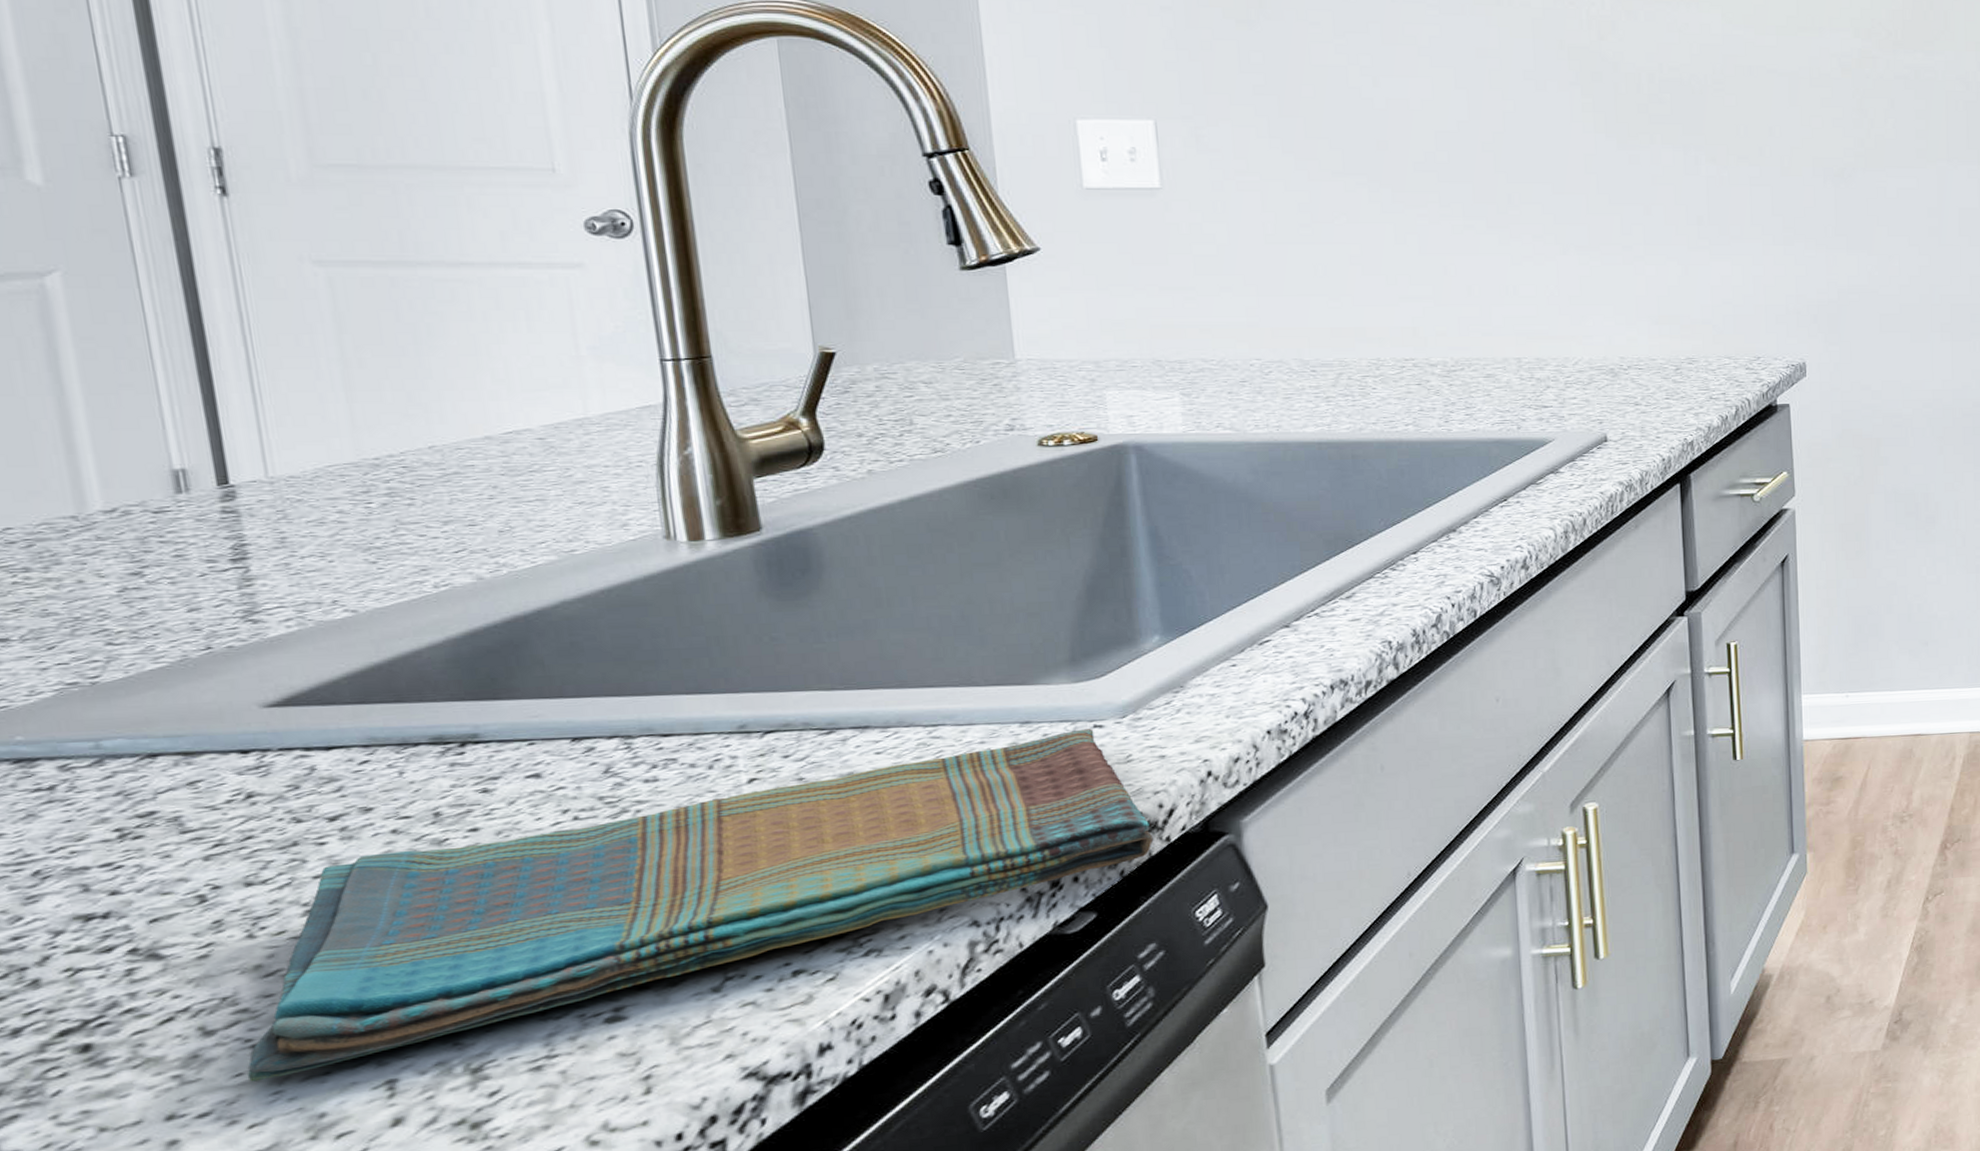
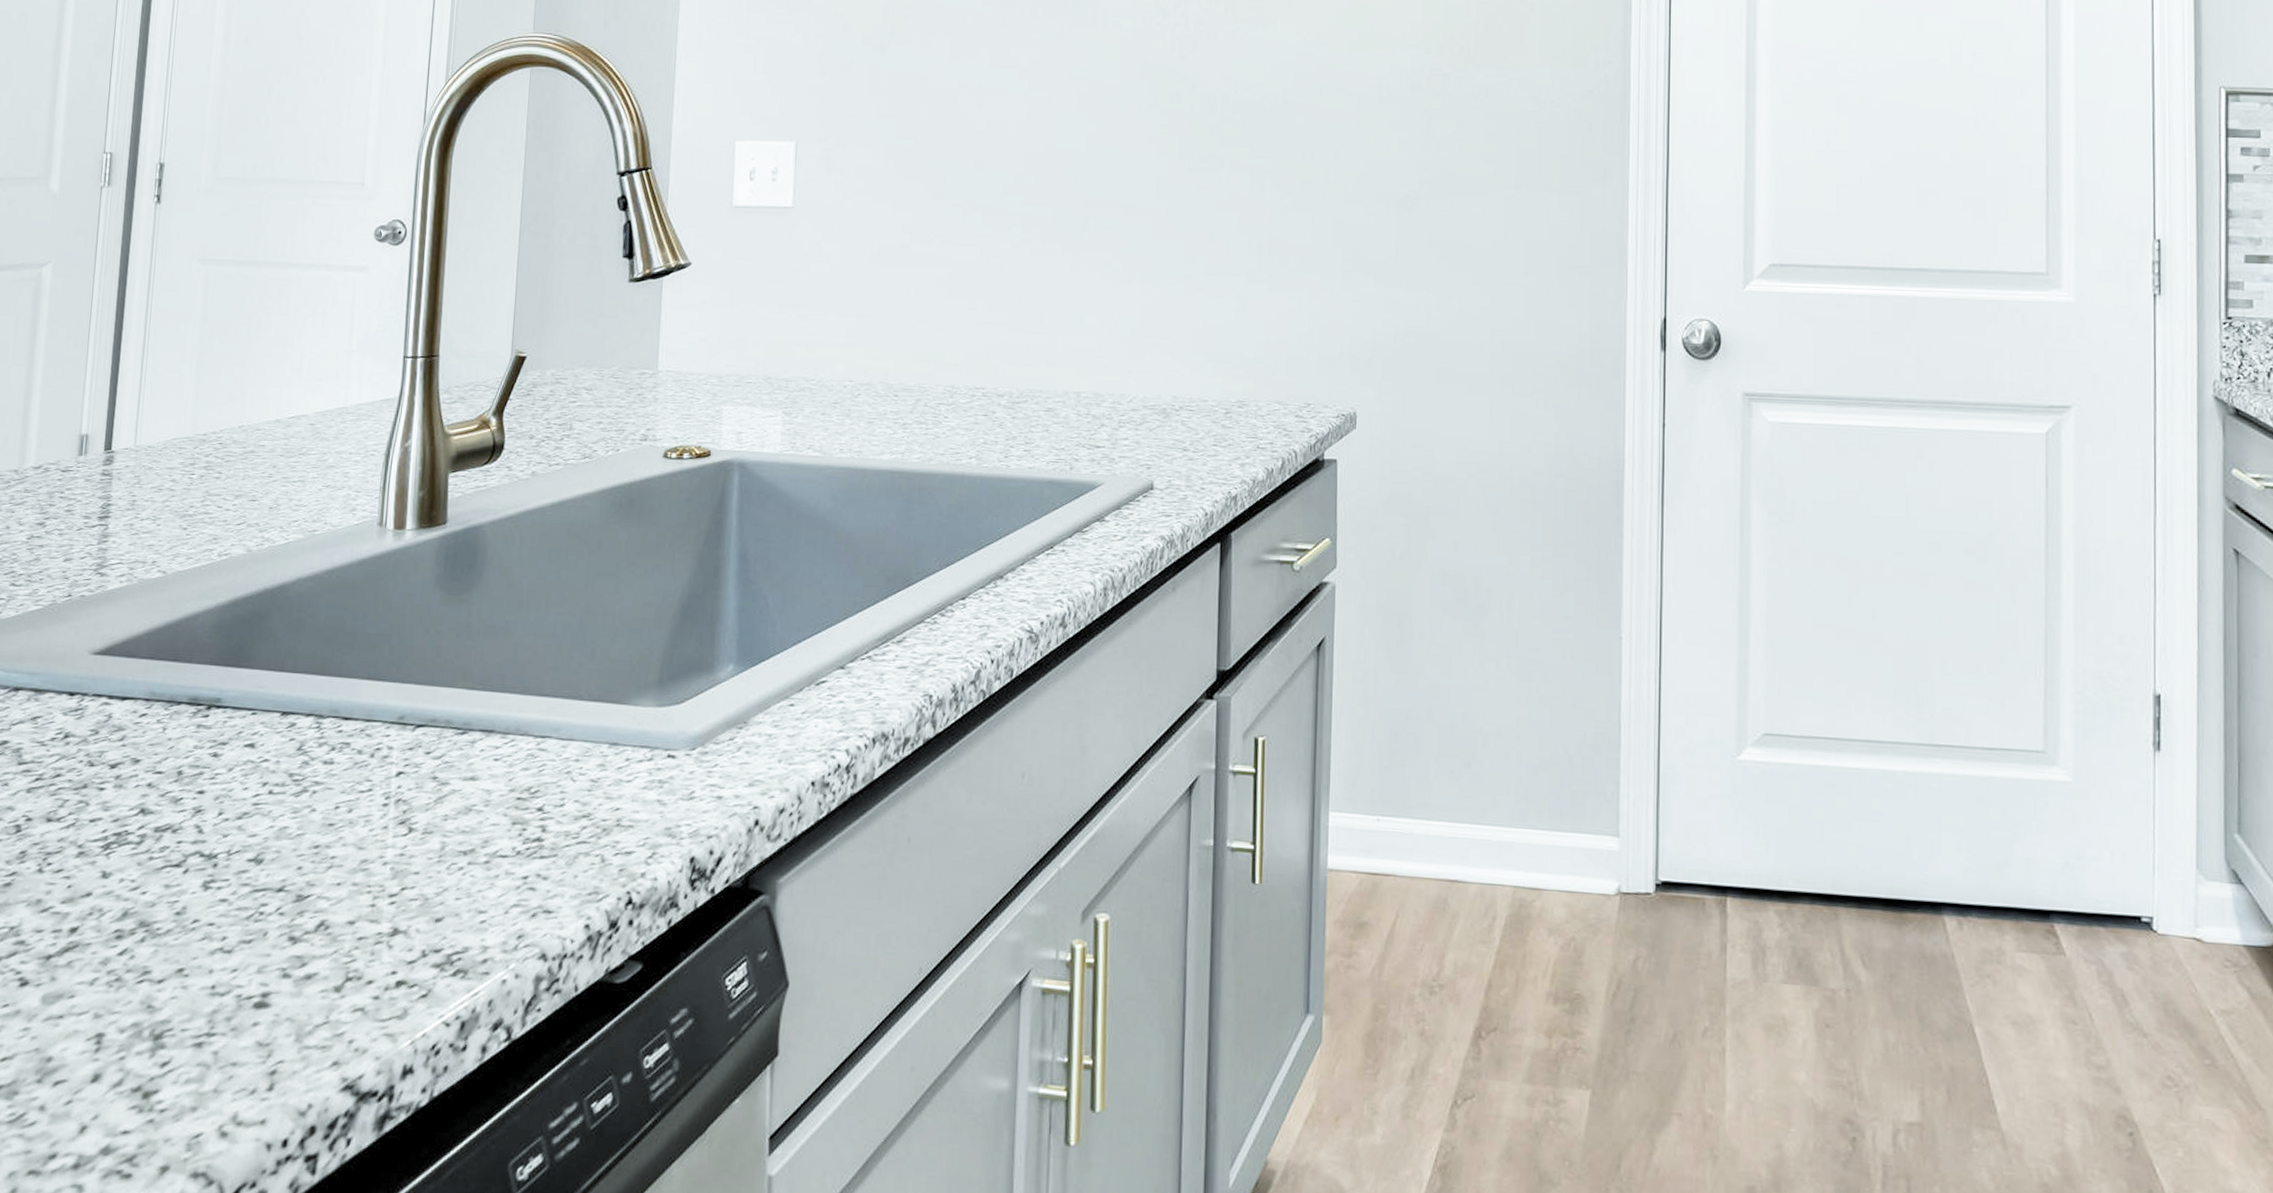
dish towel: present [247,729,1154,1082] -> none [11,757,701,1015]

